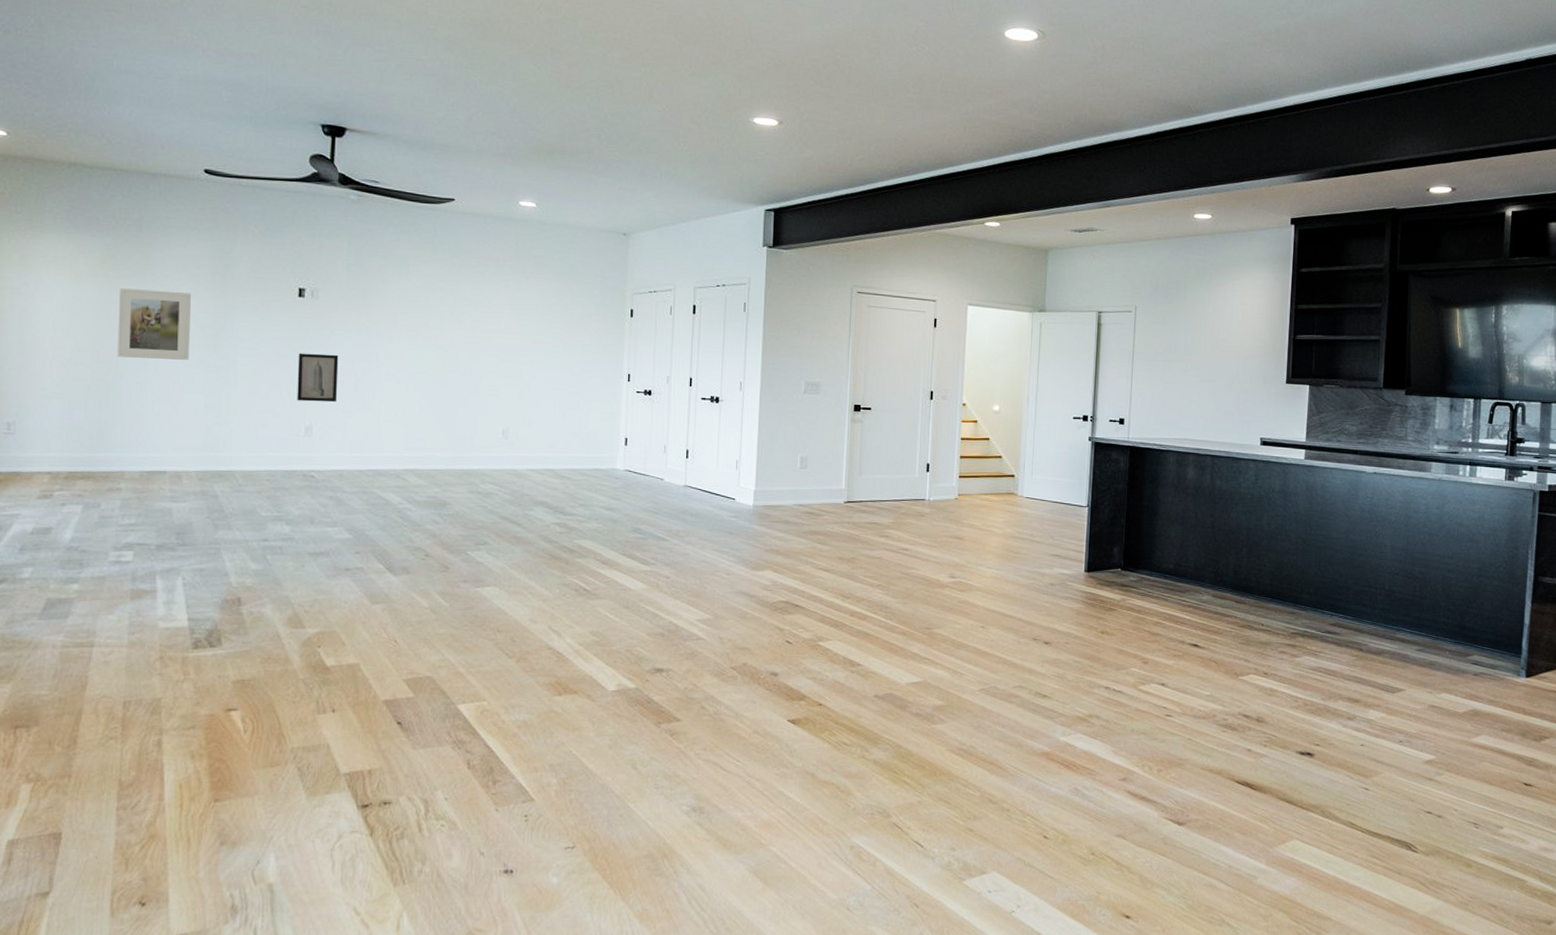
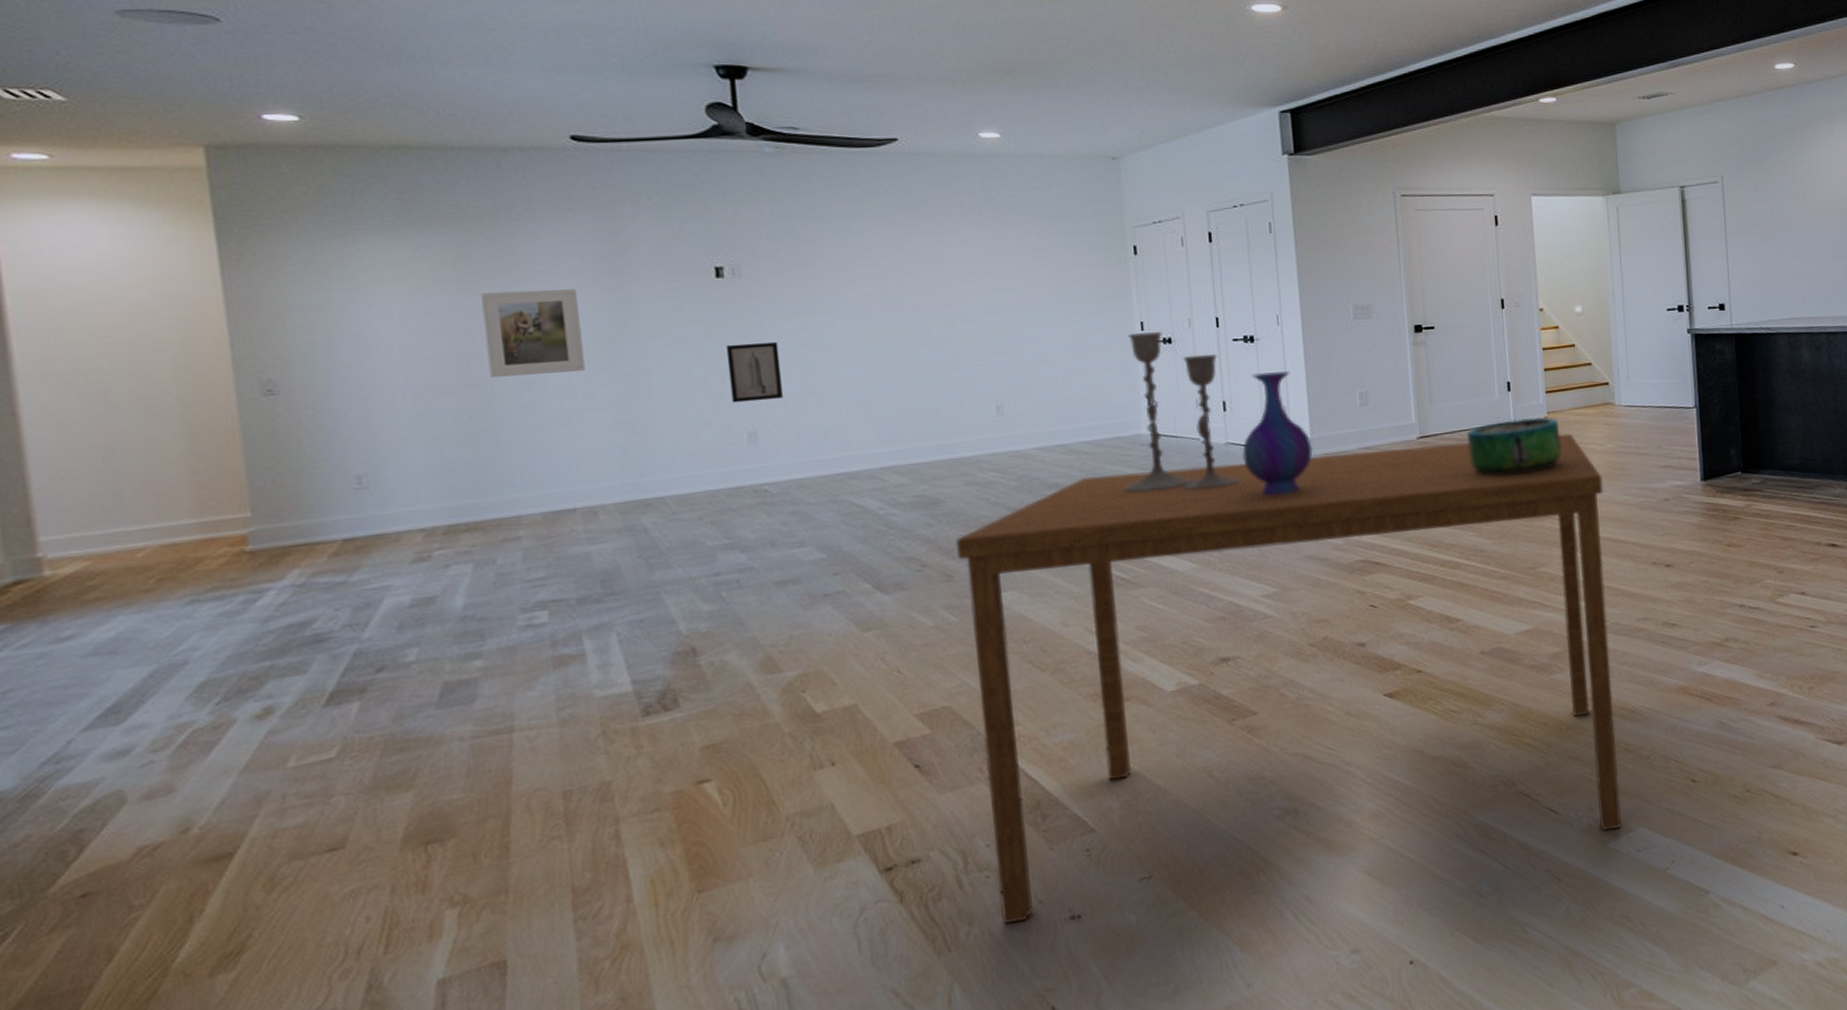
dining table: none [448,498,999,870] -> present [955,433,1621,924]
candlestick: none [596,383,691,523] -> present [1124,332,1239,493]
vase: none [697,429,756,535] -> present [1242,371,1313,495]
decorative bowl: none [886,496,967,545] -> present [1466,417,1562,476]

